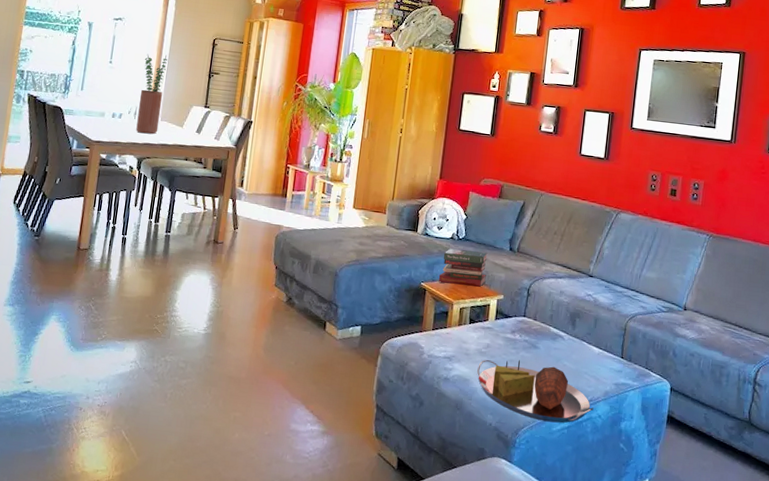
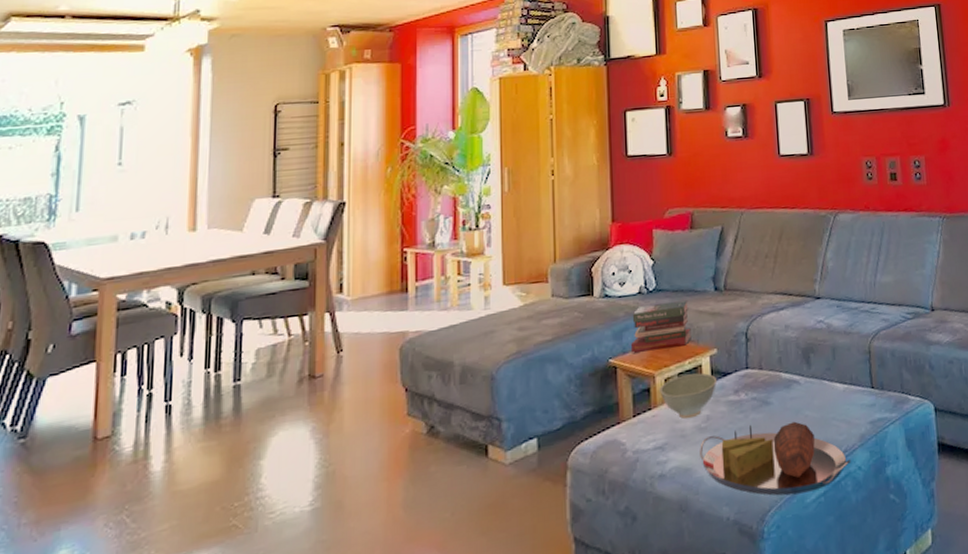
vase: present [136,53,168,134] -> none [170,138,209,253]
bowl: none [455,308,500,343] -> present [659,373,718,419]

